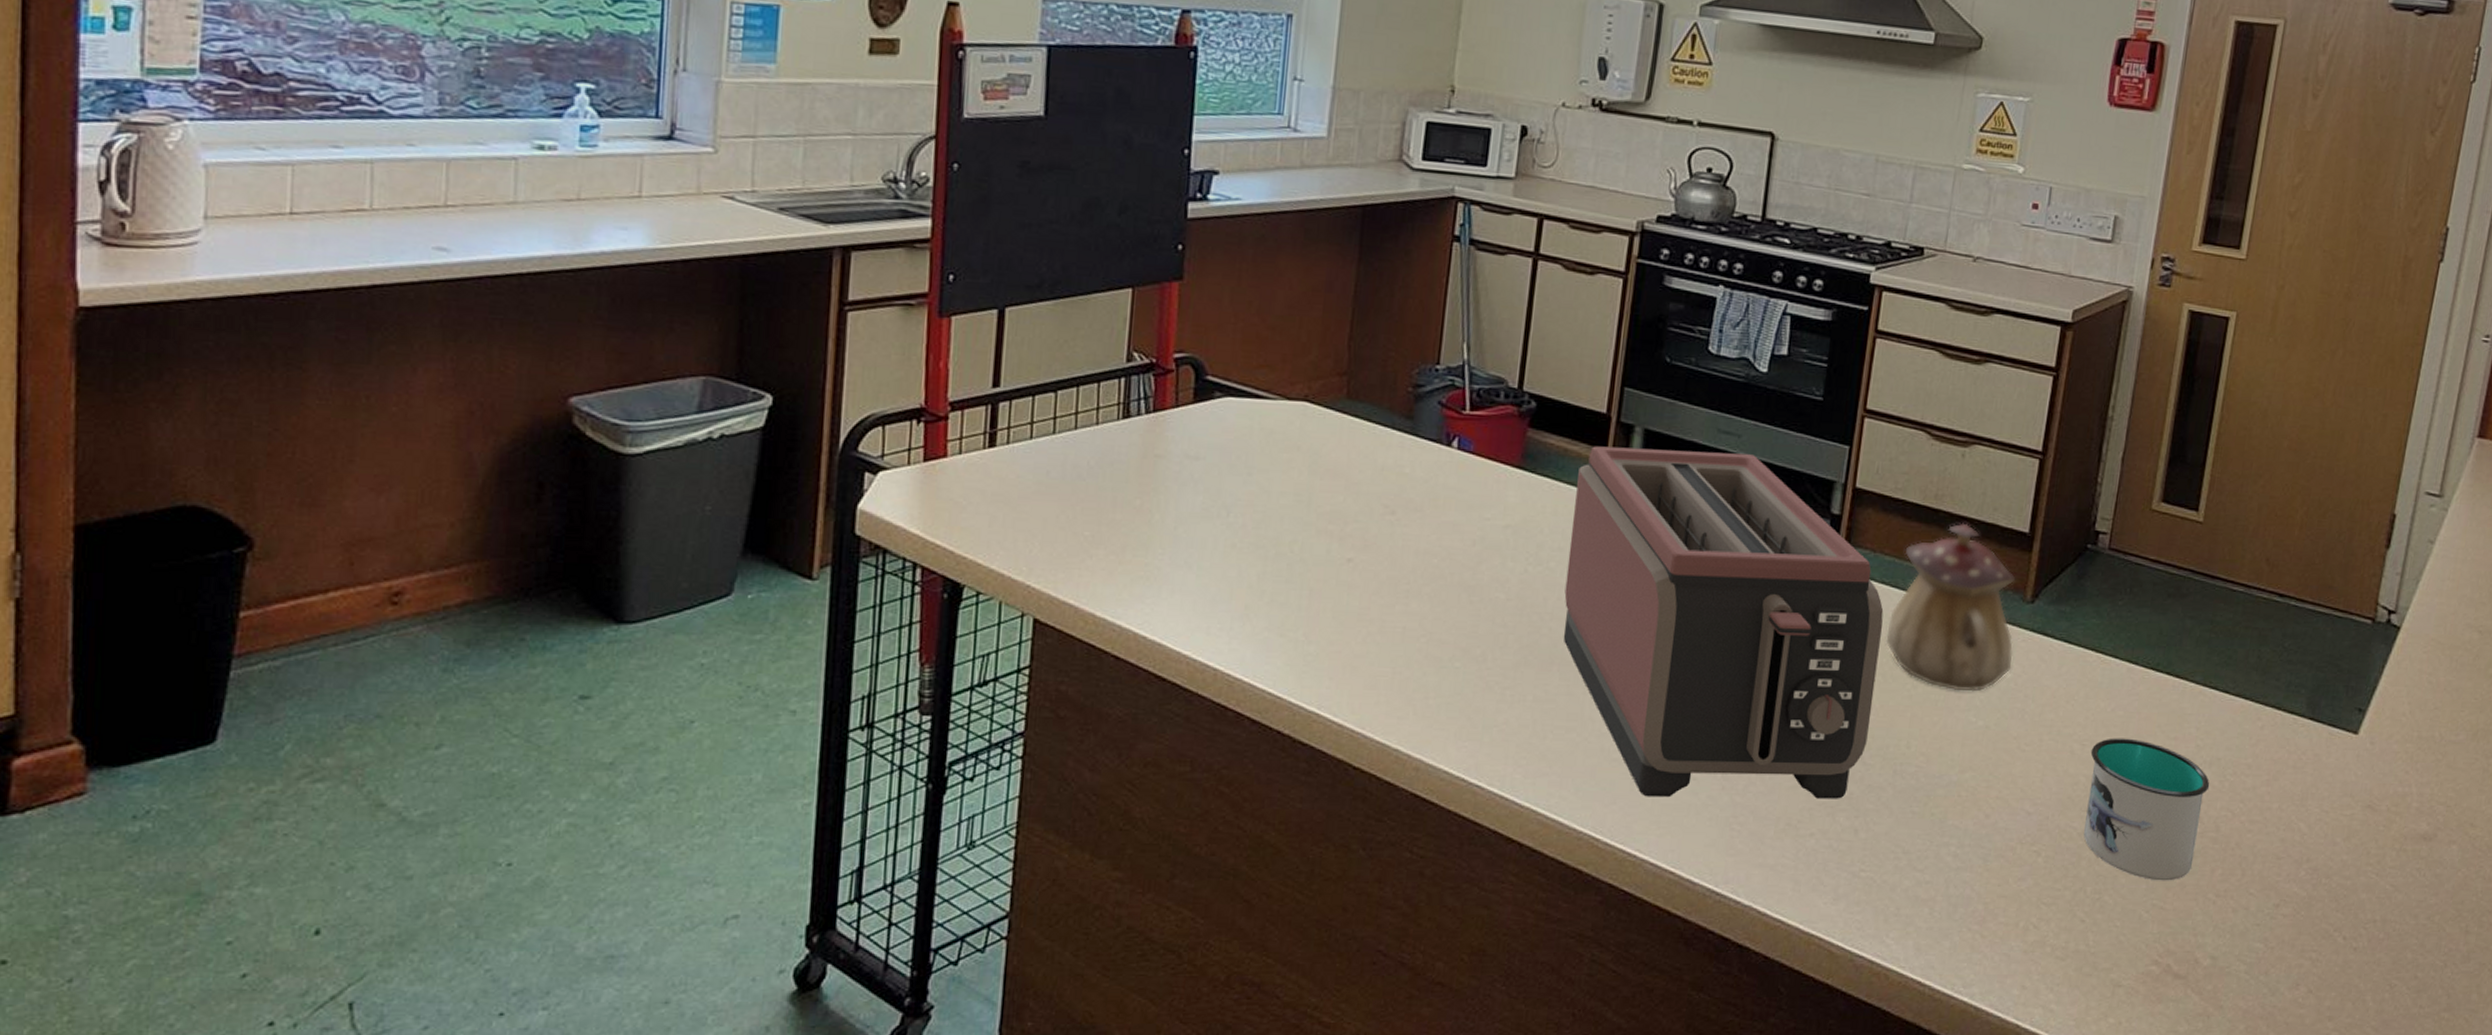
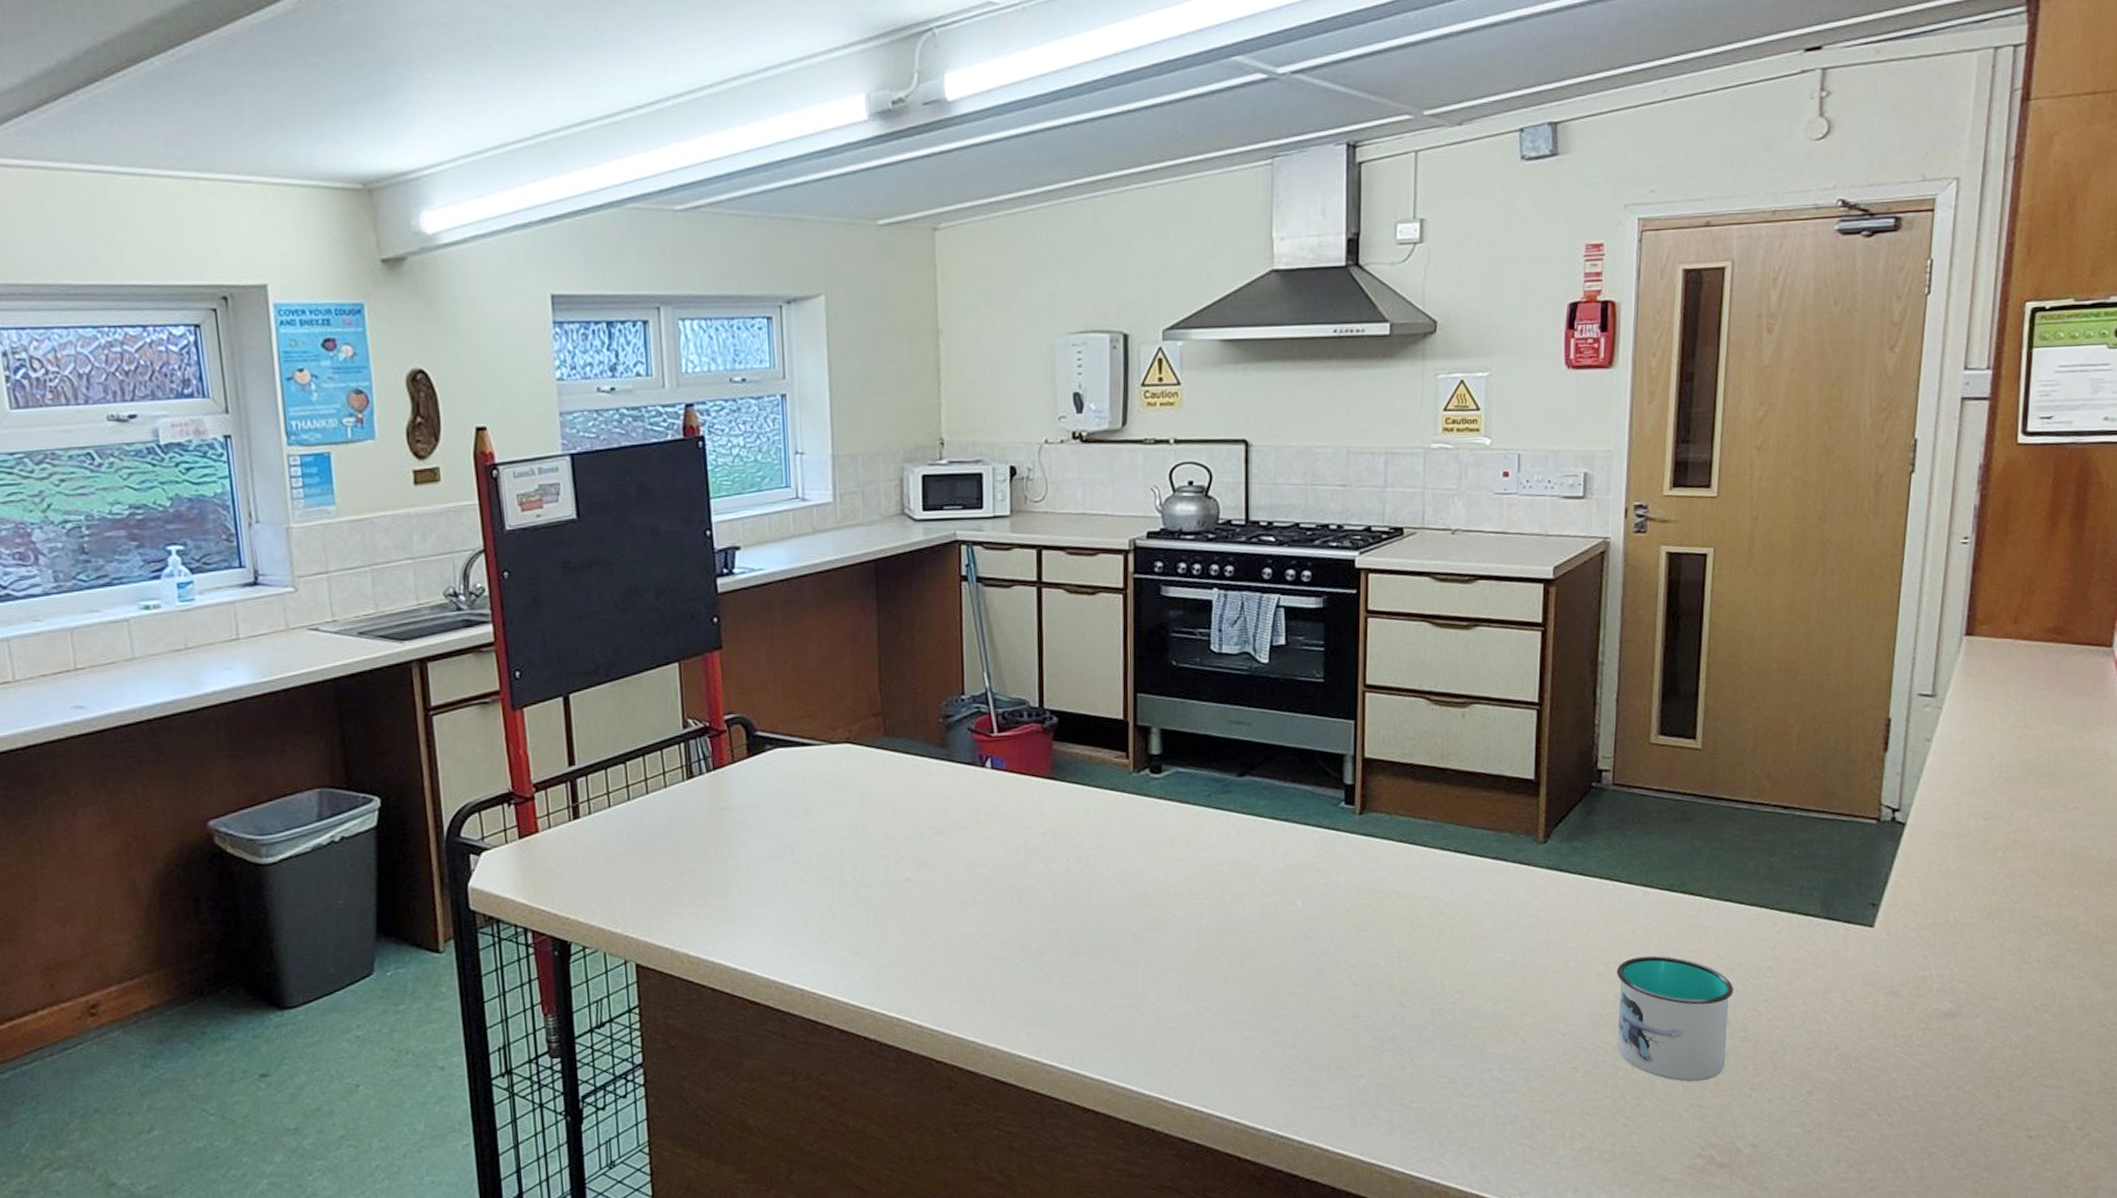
toaster: present [1563,446,1884,799] -> none [1104,739,1406,1059]
teapot: present [1885,523,2016,692] -> none [1410,777,1532,932]

